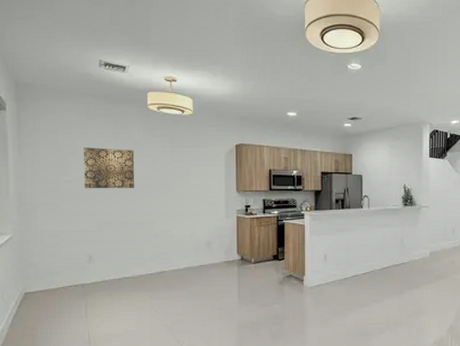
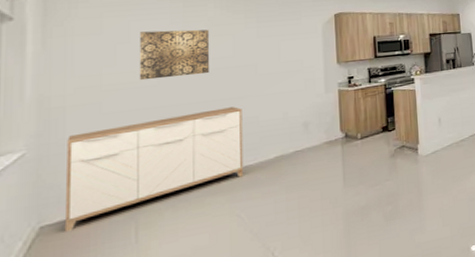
sideboard: none [38,220,160,300] -> present [64,106,244,232]

